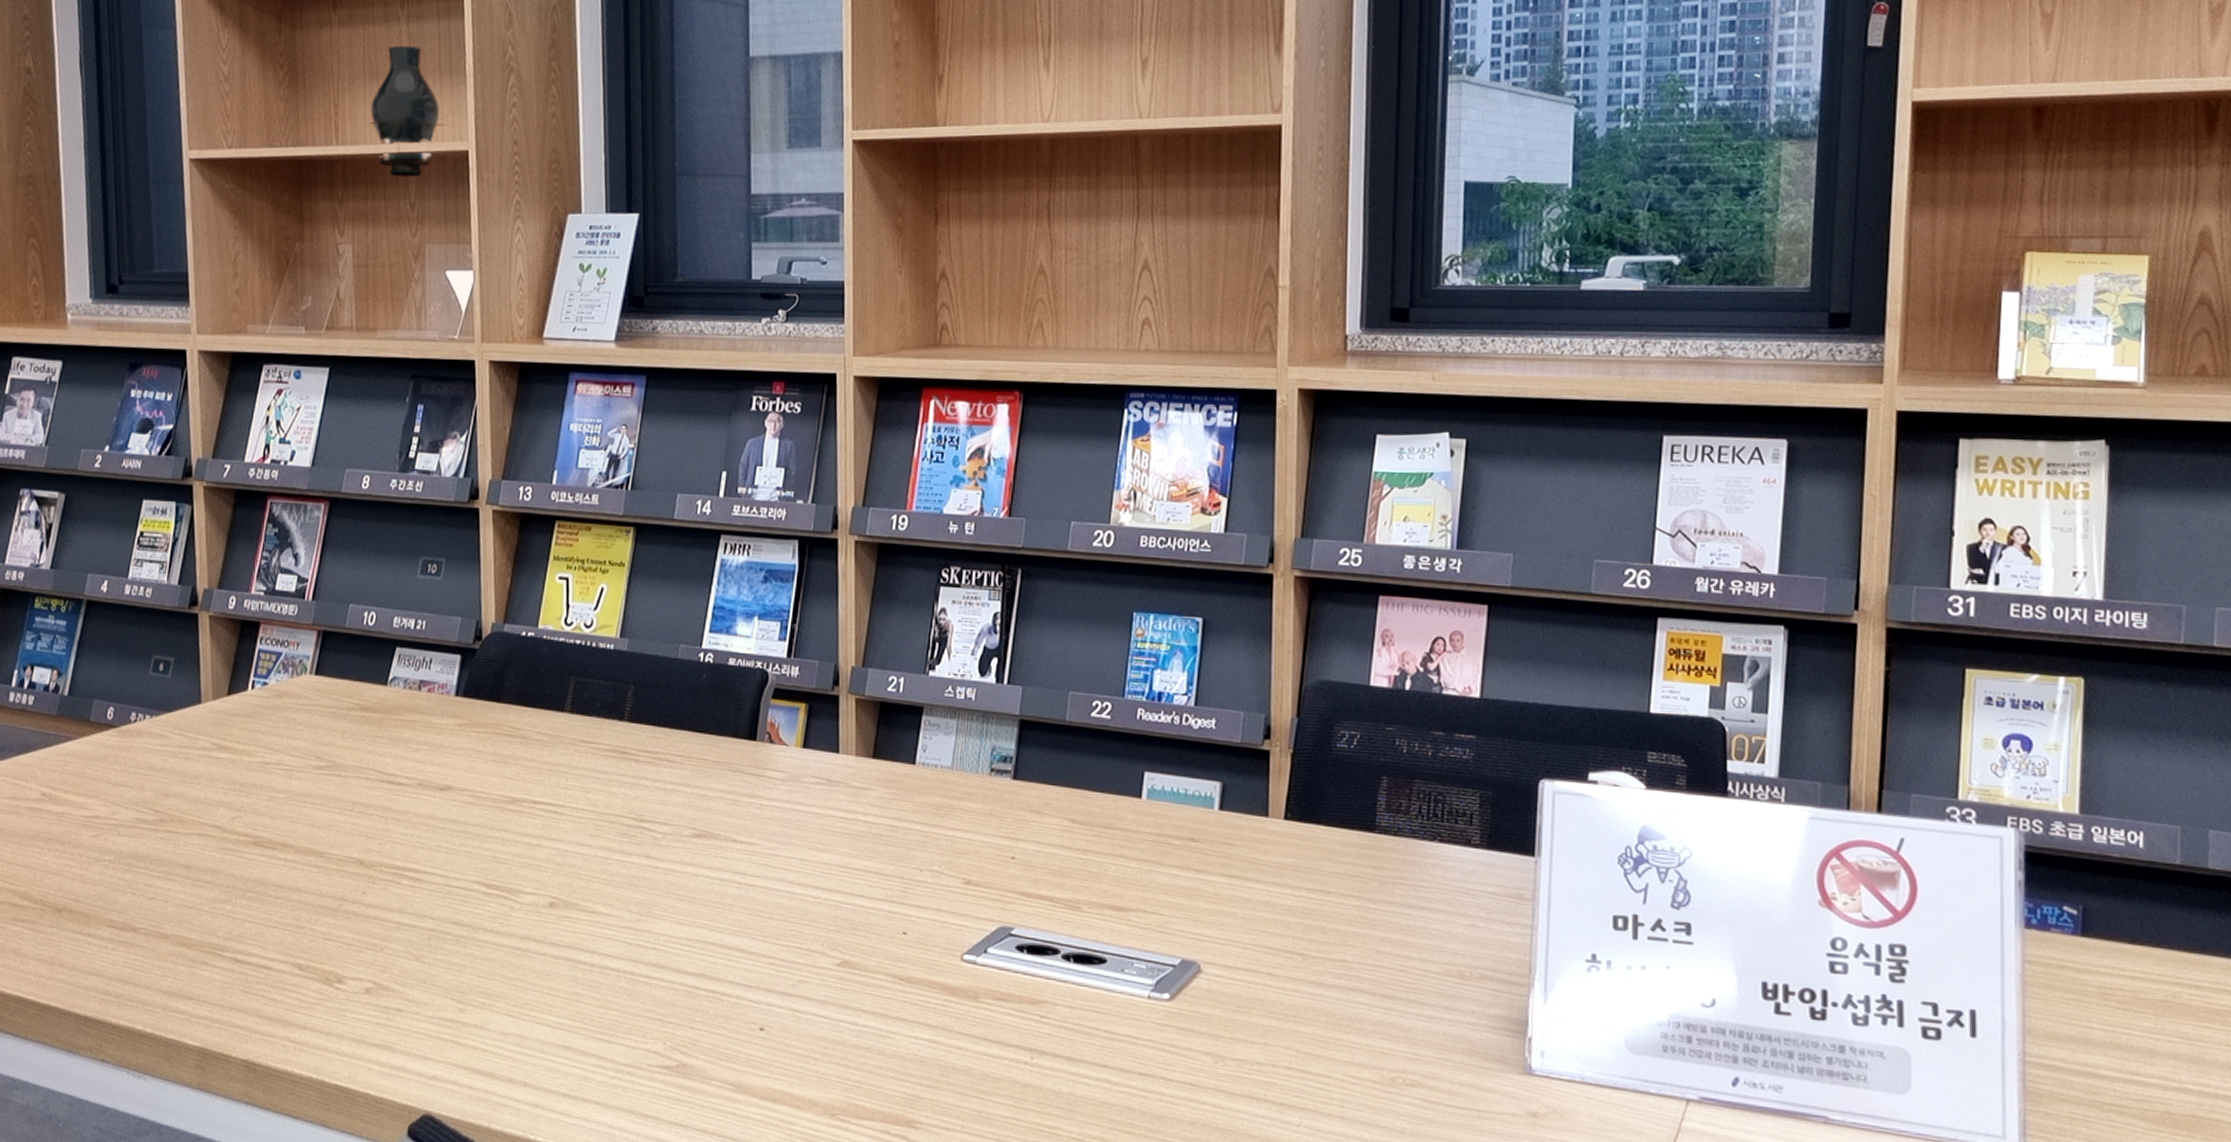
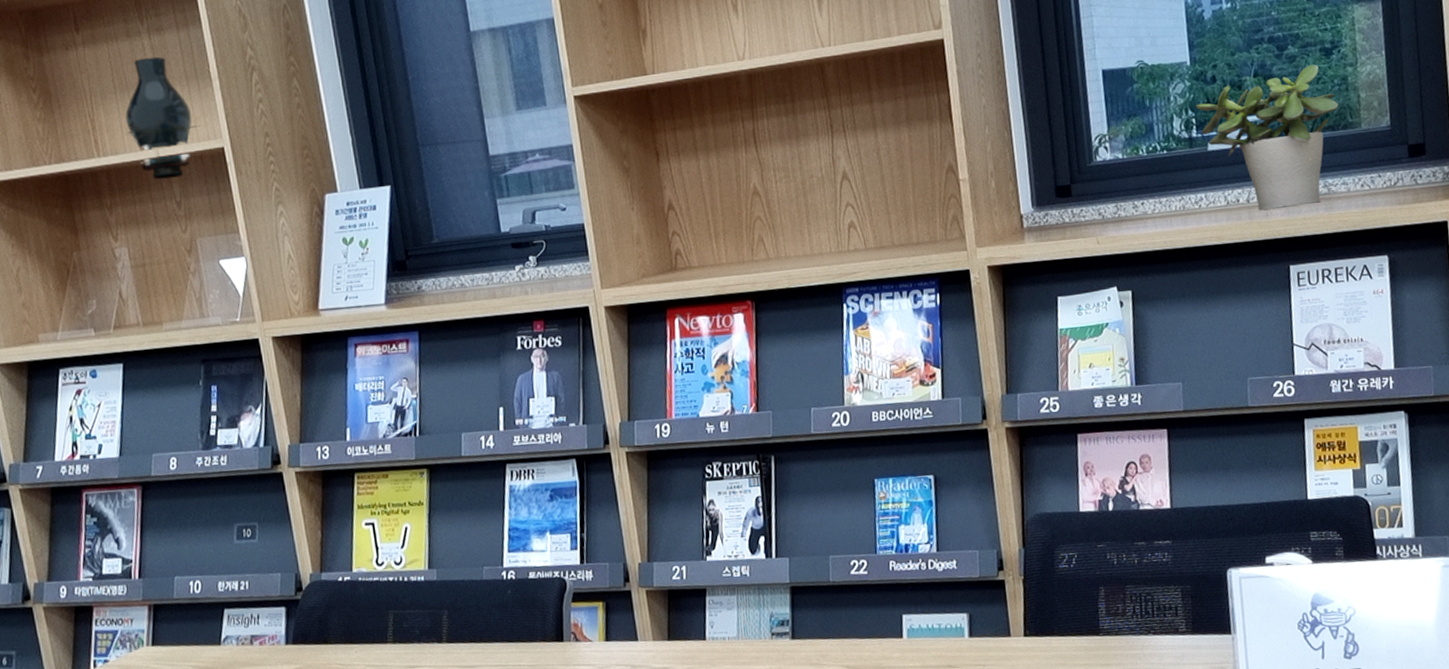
potted plant: none [1572,205,1748,368] -> present [1196,64,1339,211]

